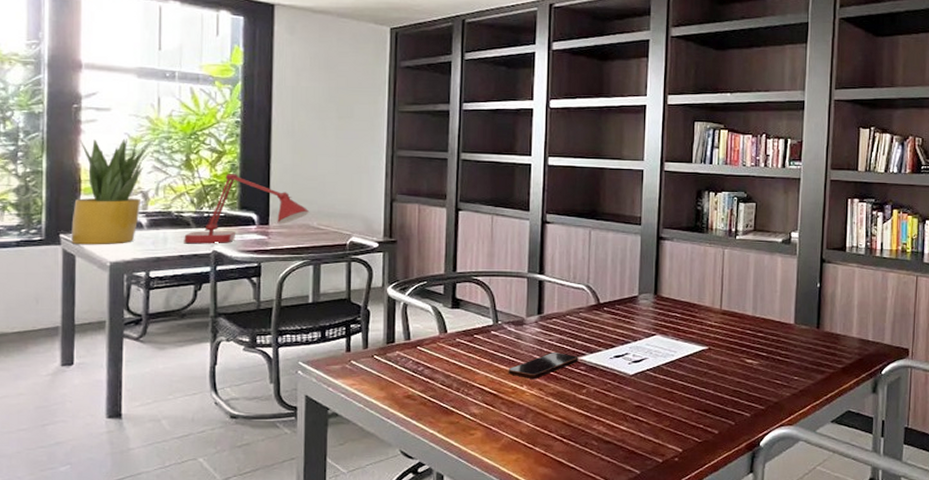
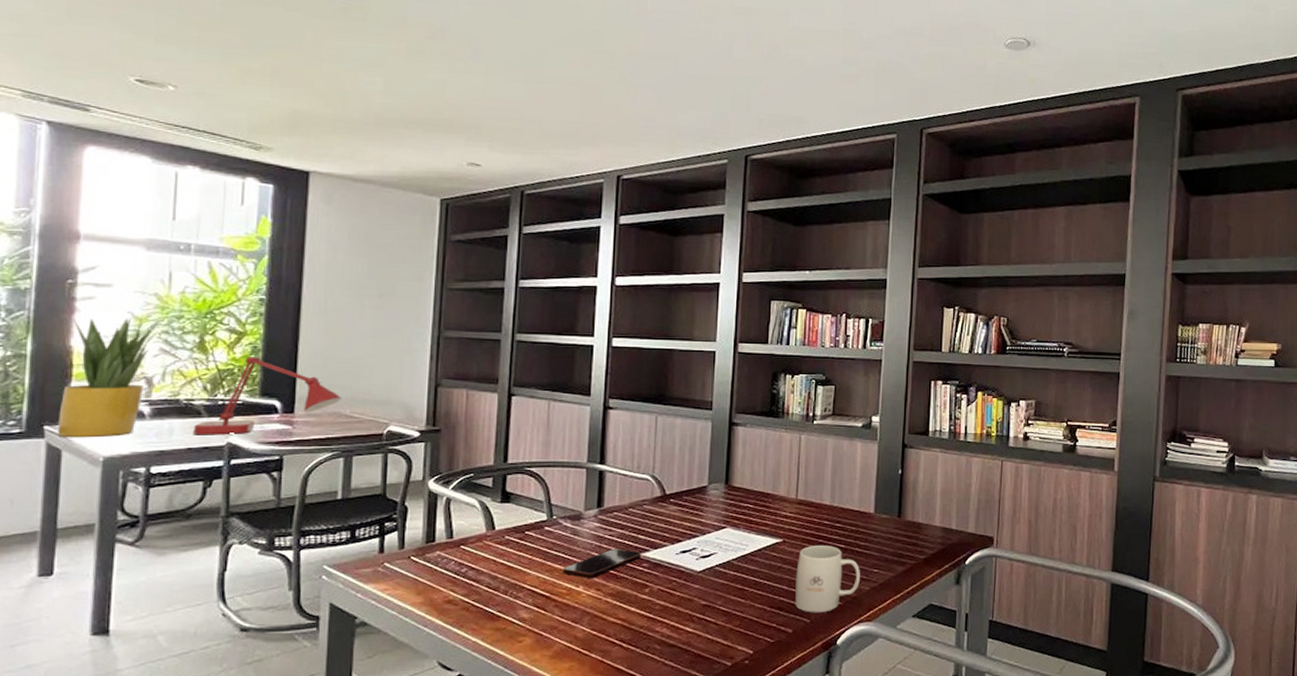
mug: none [721,352,782,416] -> present [795,544,861,613]

